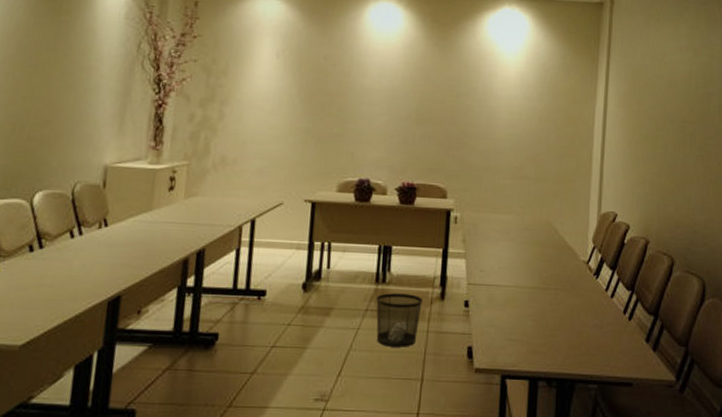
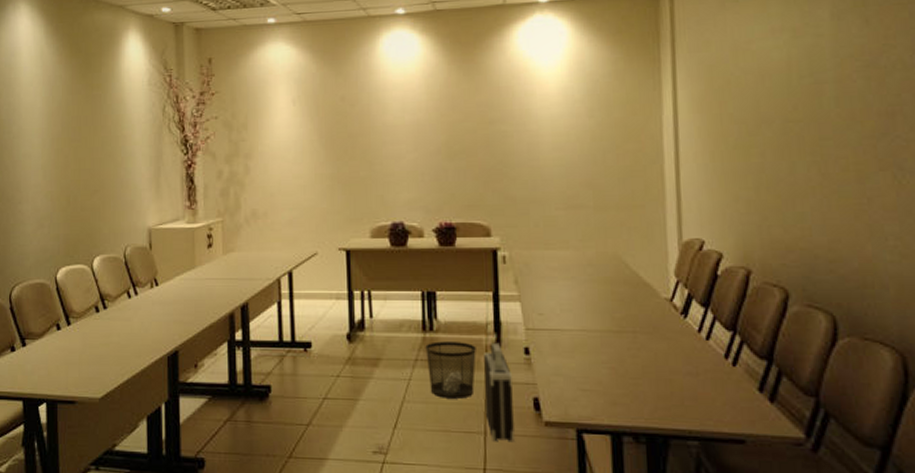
briefcase: none [424,295,452,387] -> present [483,342,514,441]

